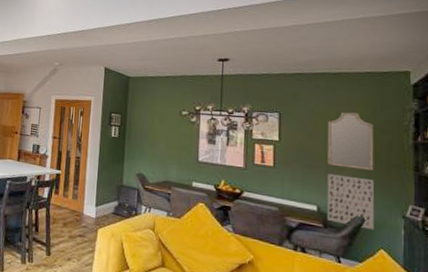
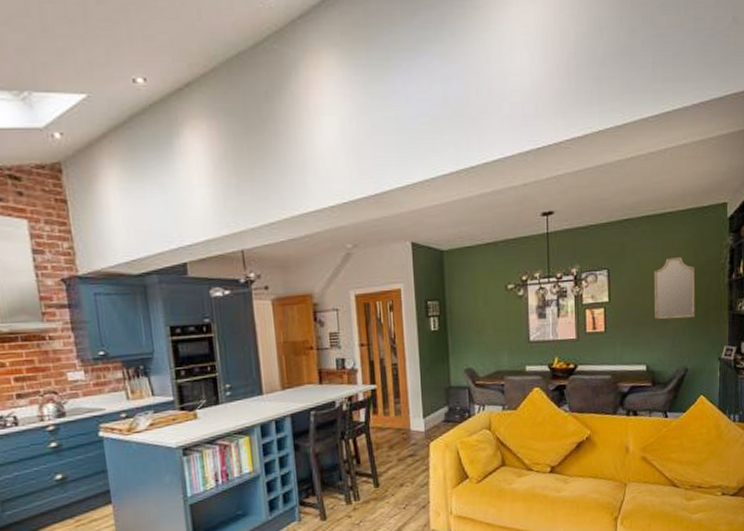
wall art: present [327,173,375,230] -> none [655,327,696,379]

